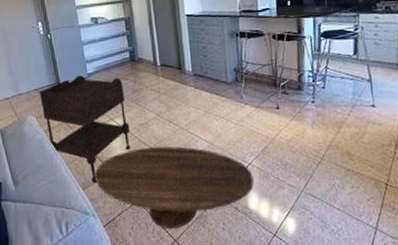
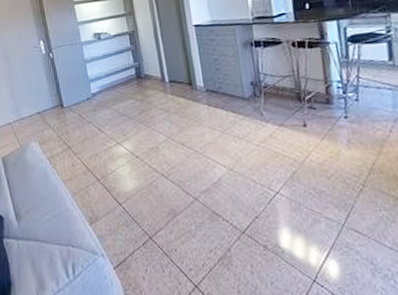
side table: present [40,75,131,184] -> none [42,96,141,218]
coffee table: present [95,146,254,230] -> none [102,173,284,273]

